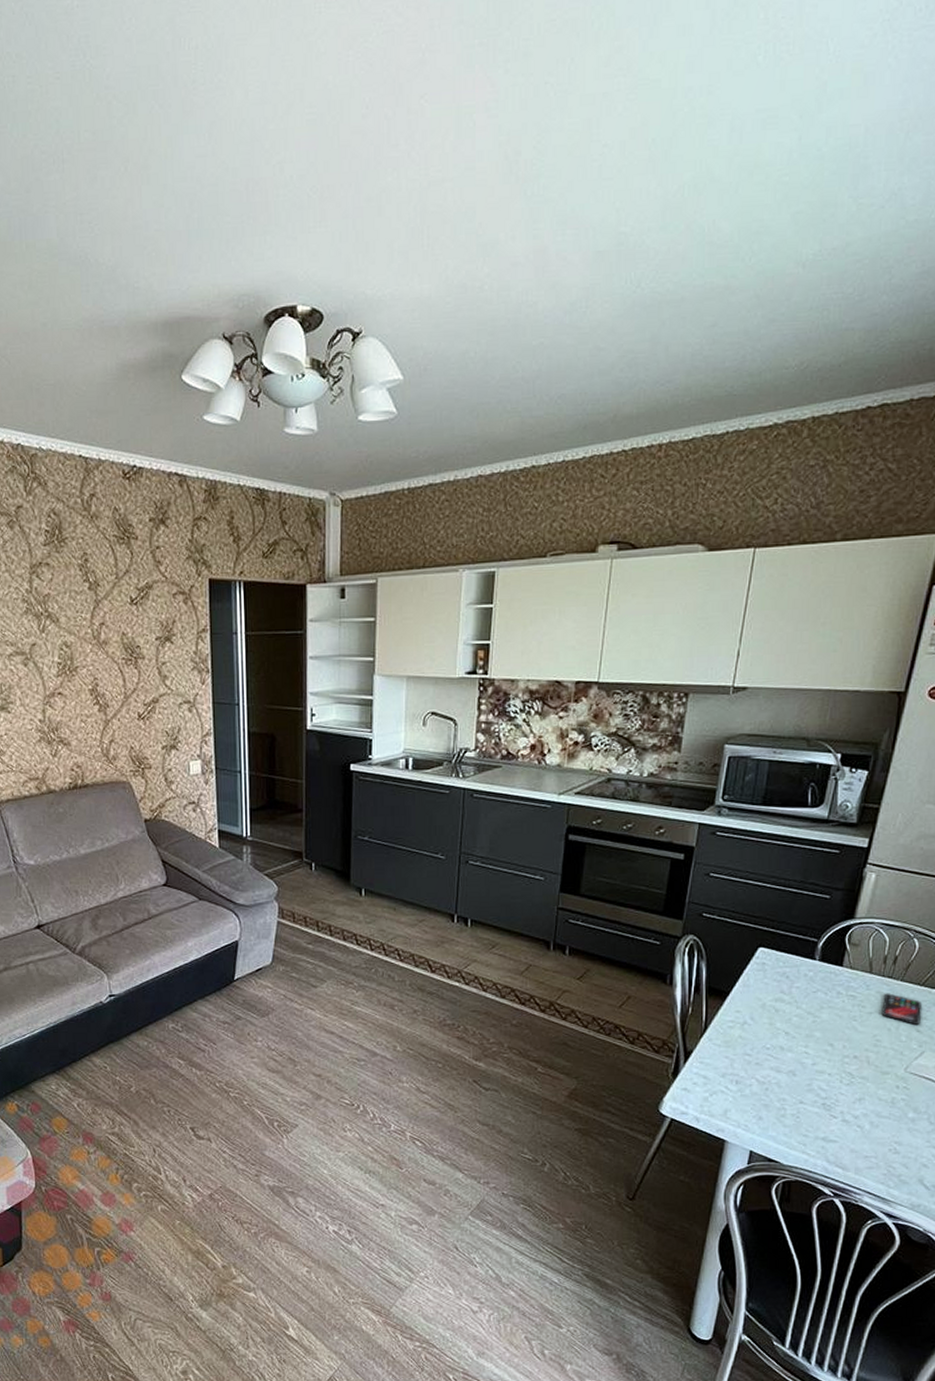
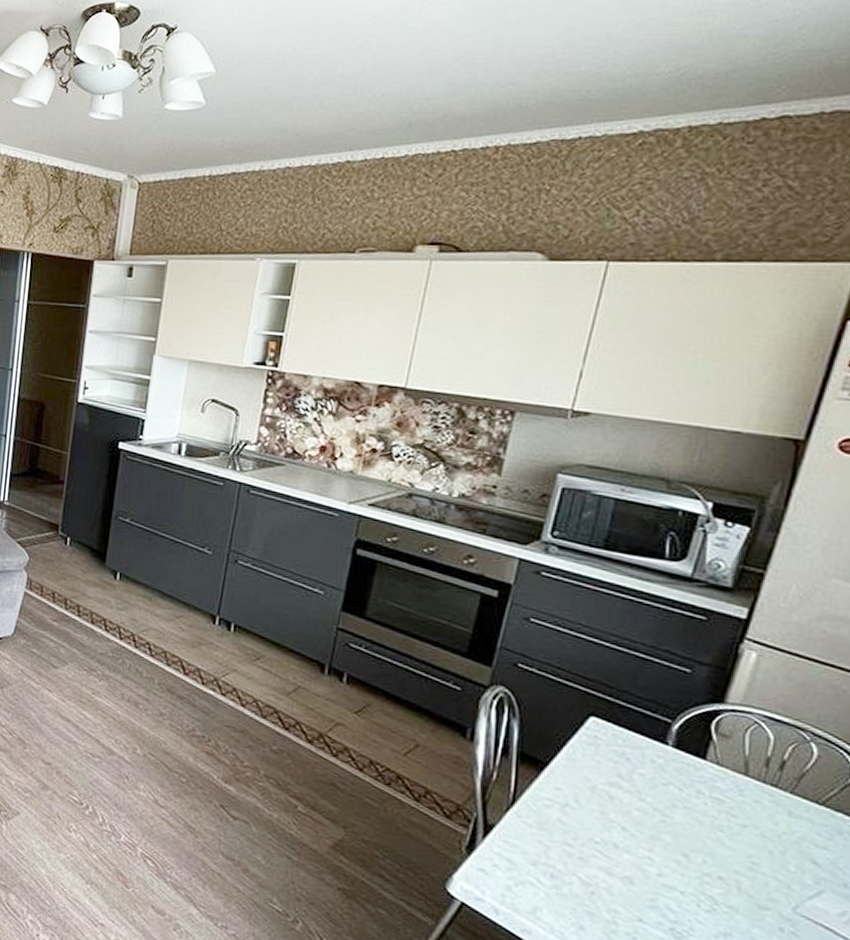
smartphone: present [881,993,921,1025] -> none [760,804,820,854]

